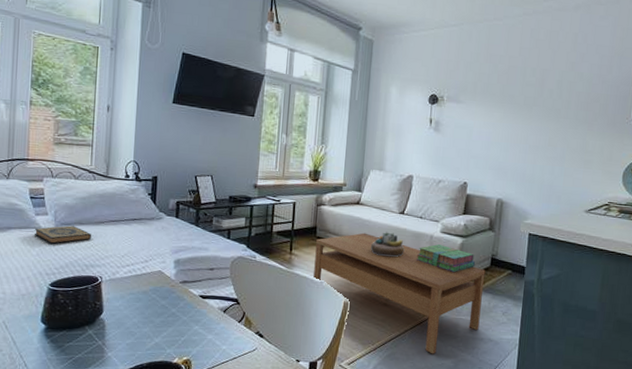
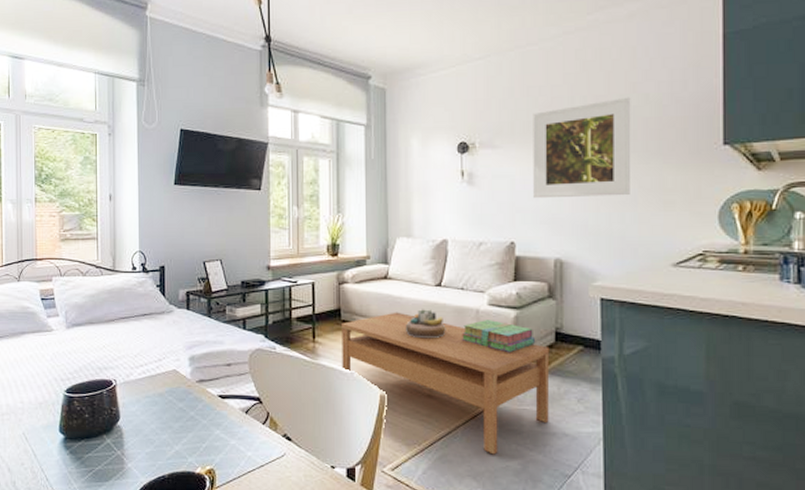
hardback book: present [35,225,91,244] -> none [48,326,102,347]
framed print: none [486,73,569,153] -> present [533,97,631,199]

